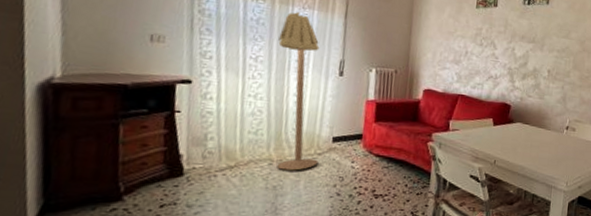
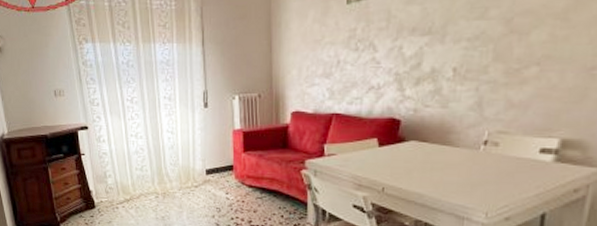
floor lamp: present [277,12,320,171] -> none [147,48,196,203]

